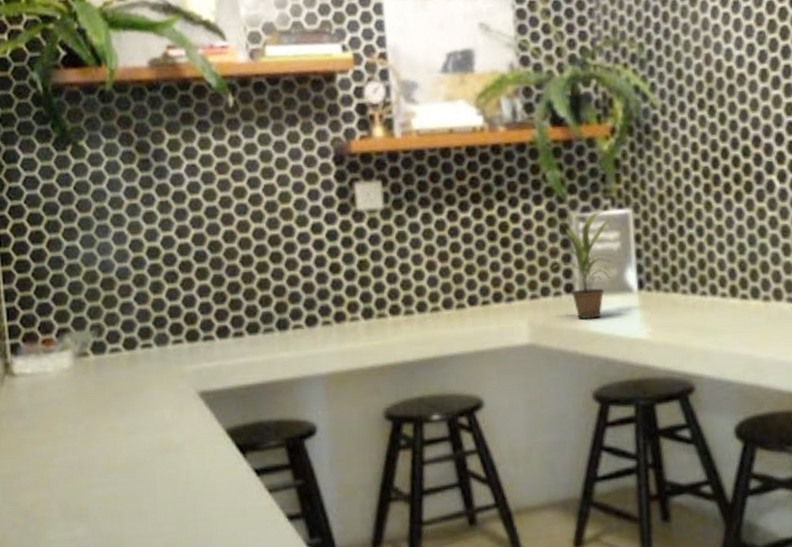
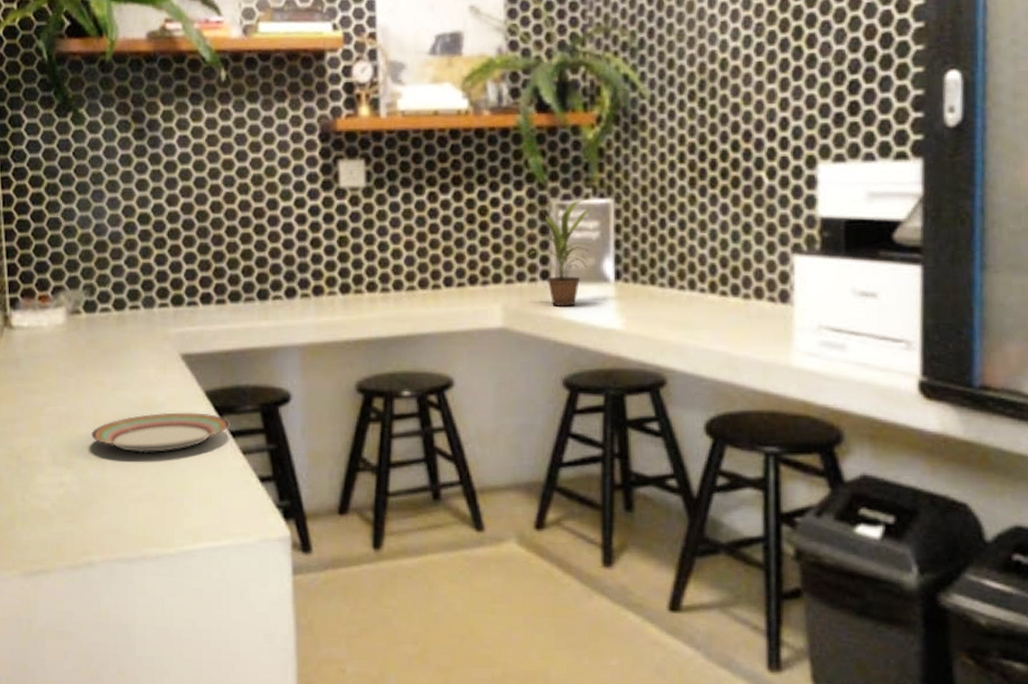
plate: none [105,452,254,500] -> present [91,412,230,453]

